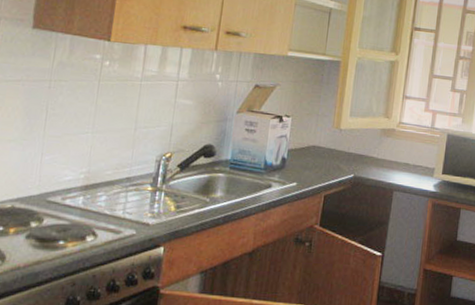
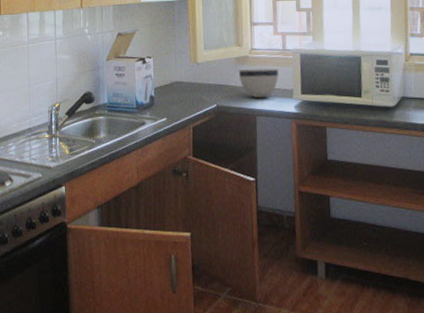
bowl: none [382,142,424,174] -> present [238,68,279,98]

